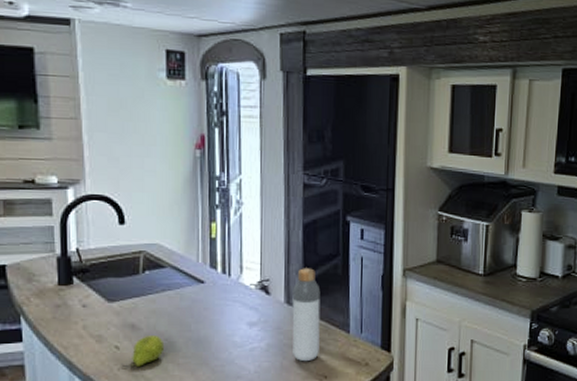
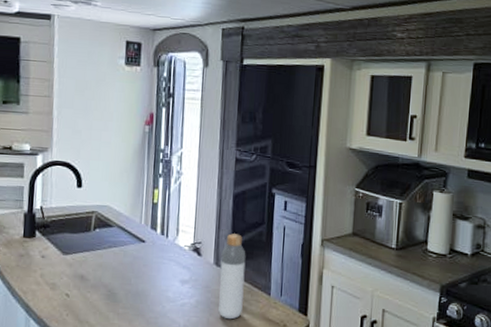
fruit: present [121,336,165,368] -> none [70,286,108,314]

